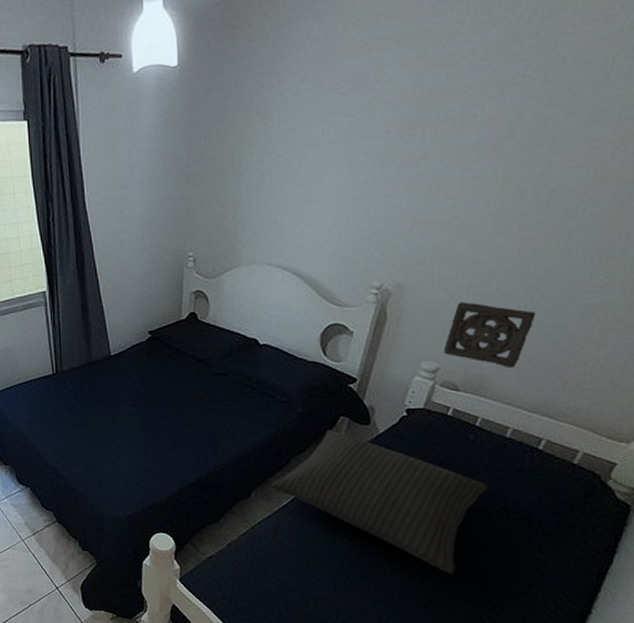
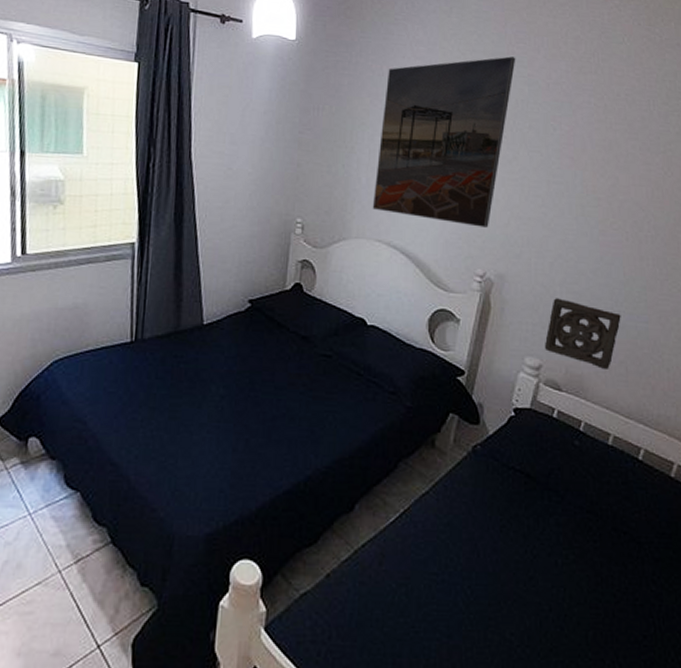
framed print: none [263,36,433,239] -> present [372,56,516,228]
pillow: present [270,429,489,574] -> none [376,427,598,611]

